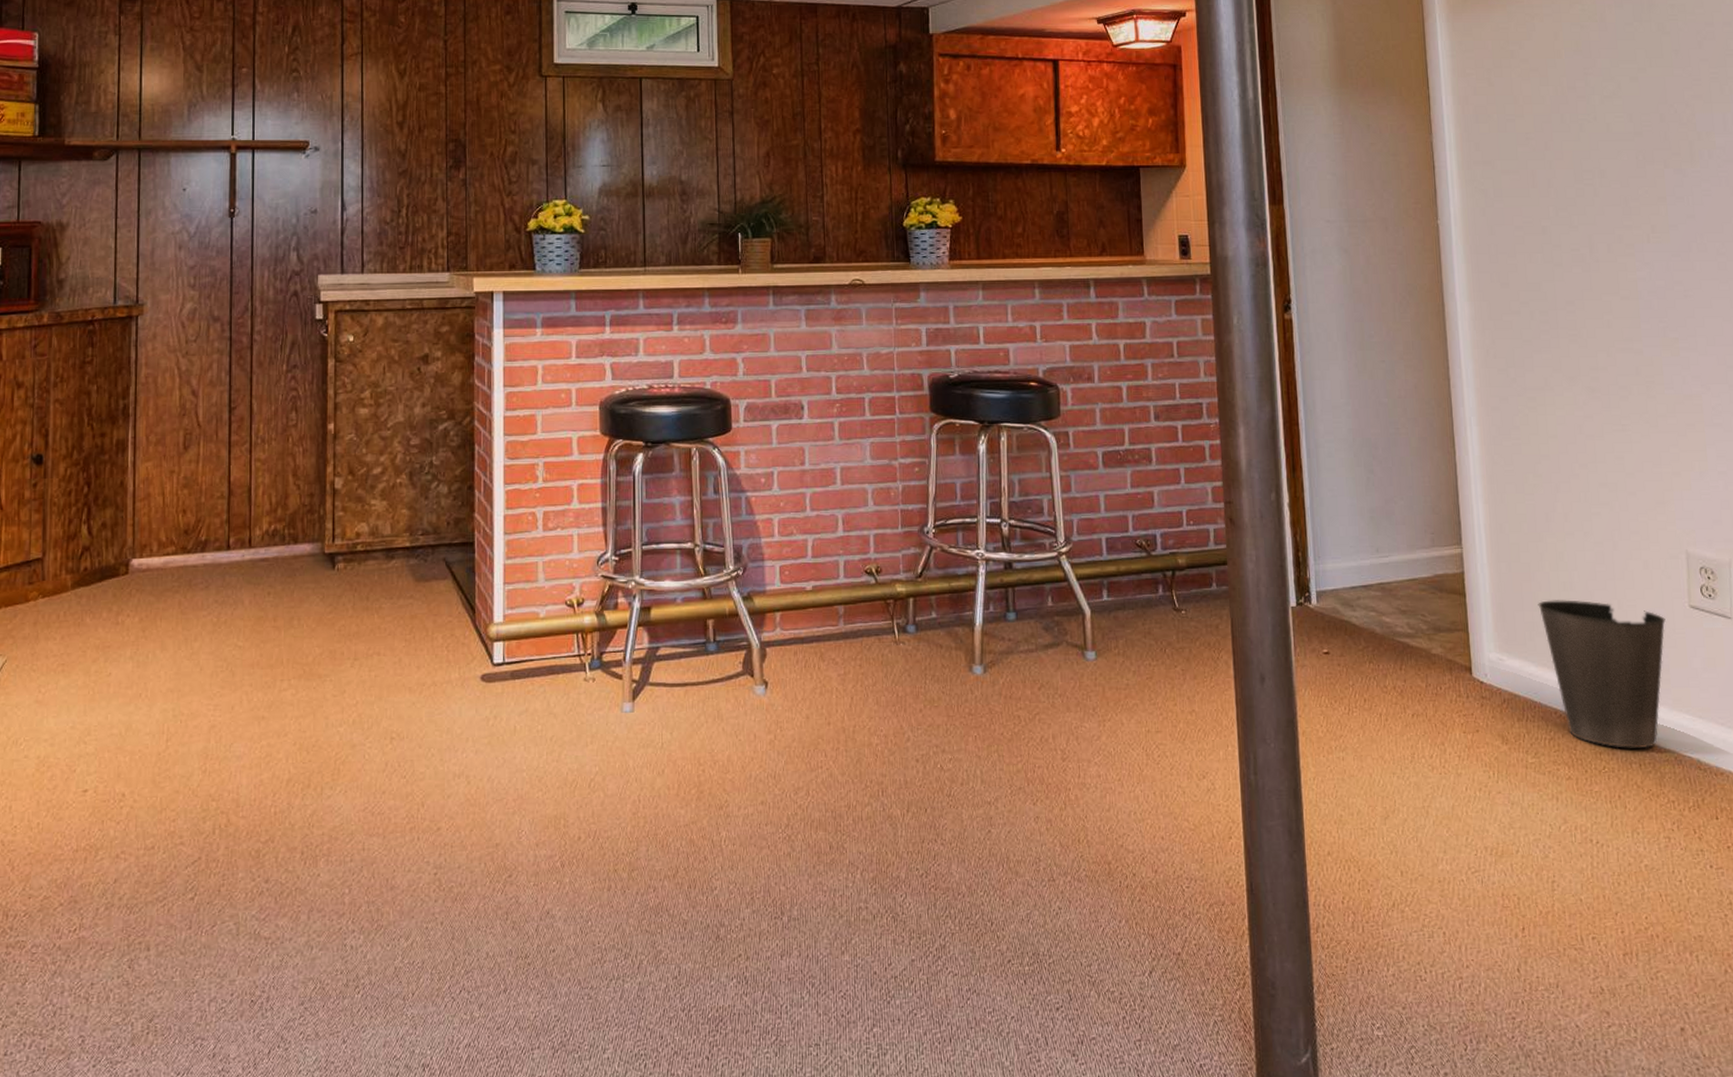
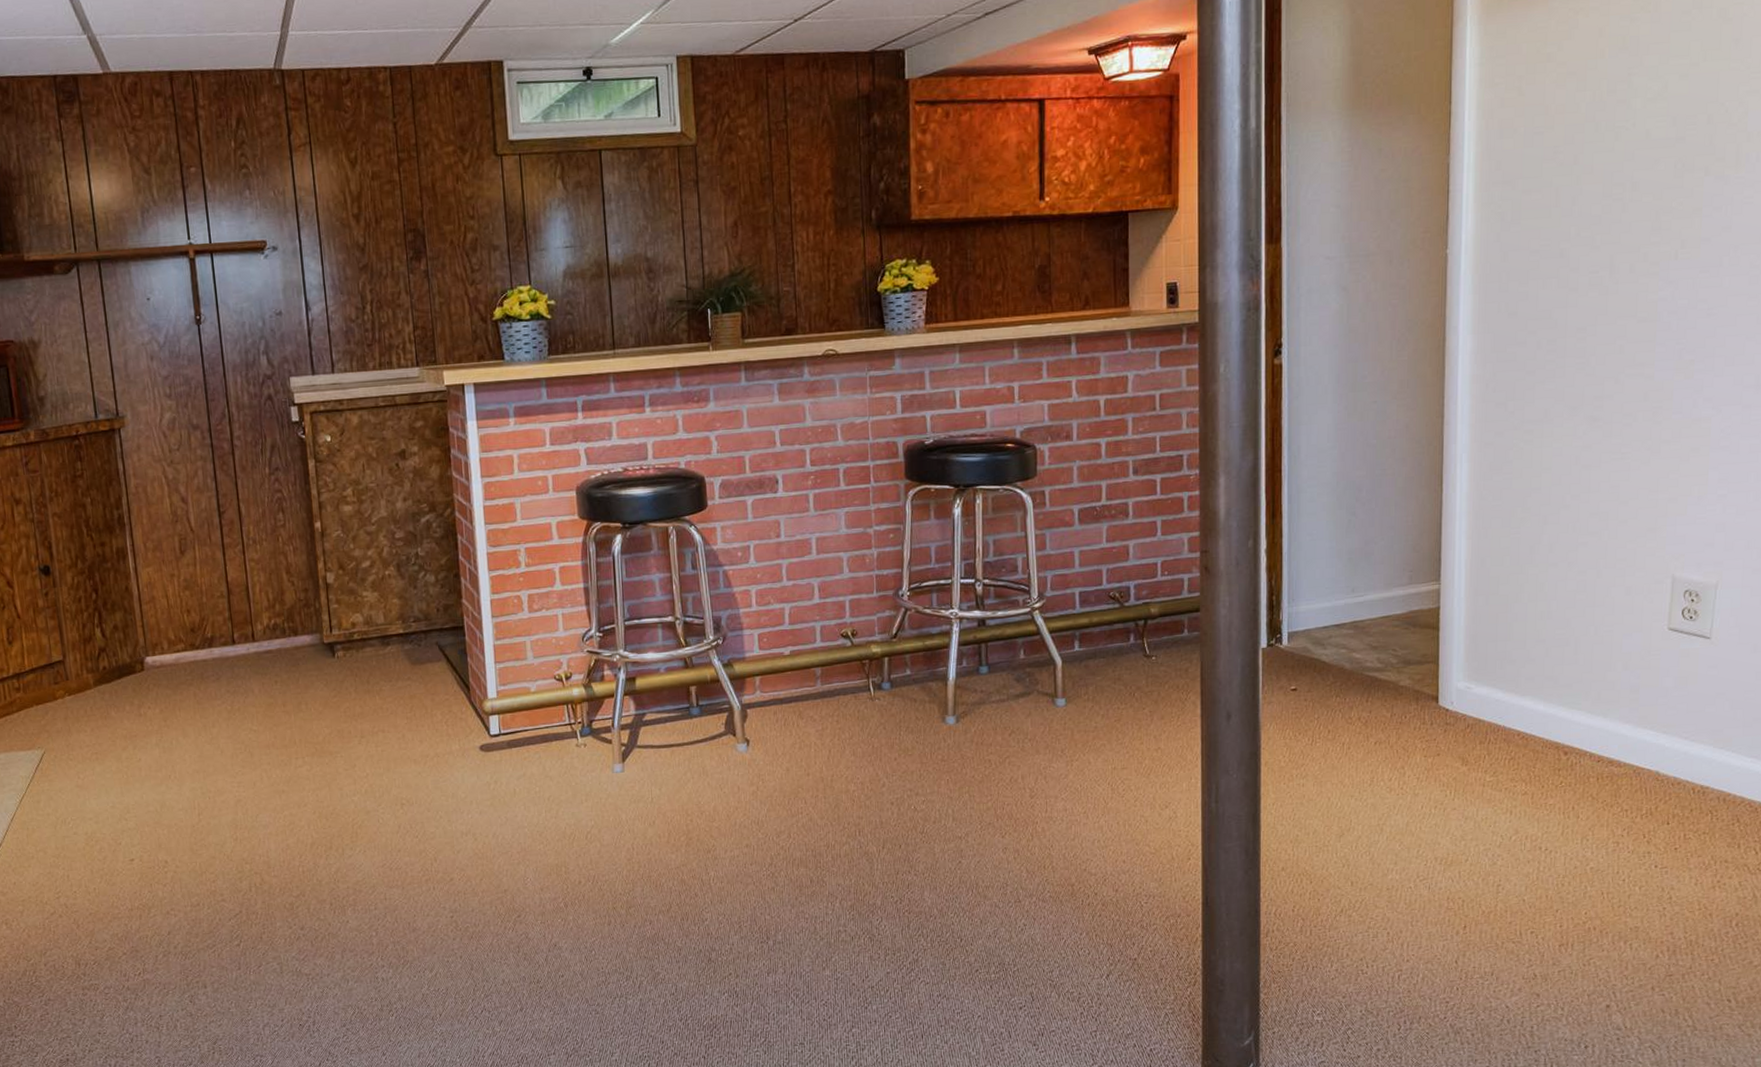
waste basket: present [1538,600,1666,748] -> none [1512,628,1642,764]

